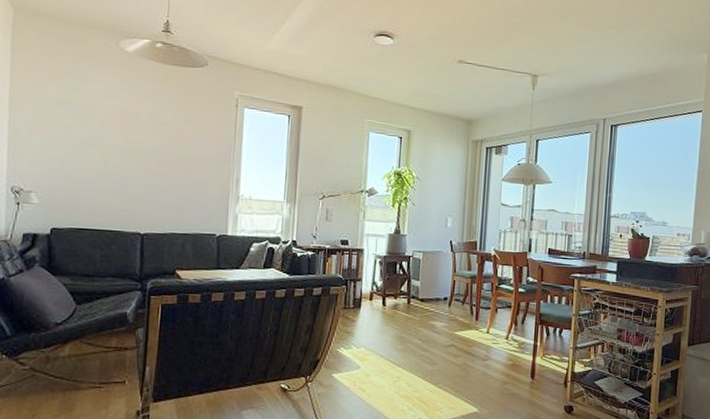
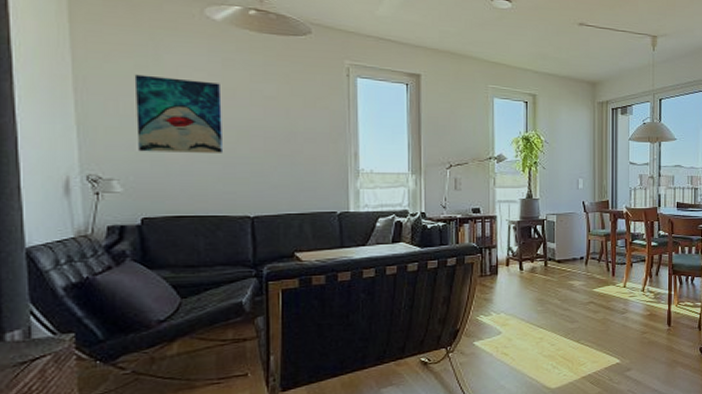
wall art: none [54,99,126,173] -> present [134,74,222,153]

